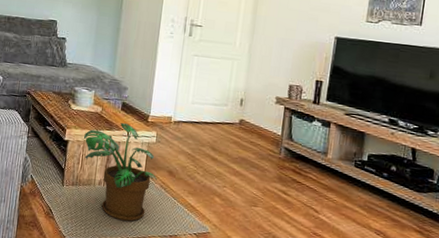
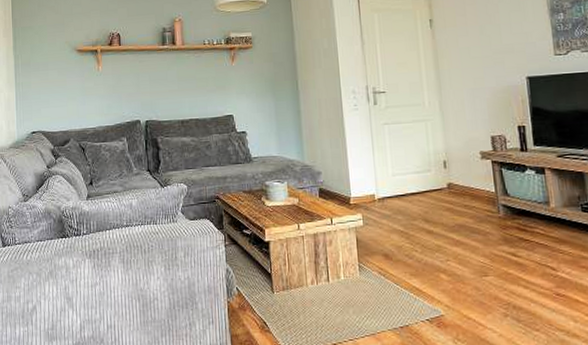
potted plant: present [84,123,157,222] -> none [285,211,373,319]

